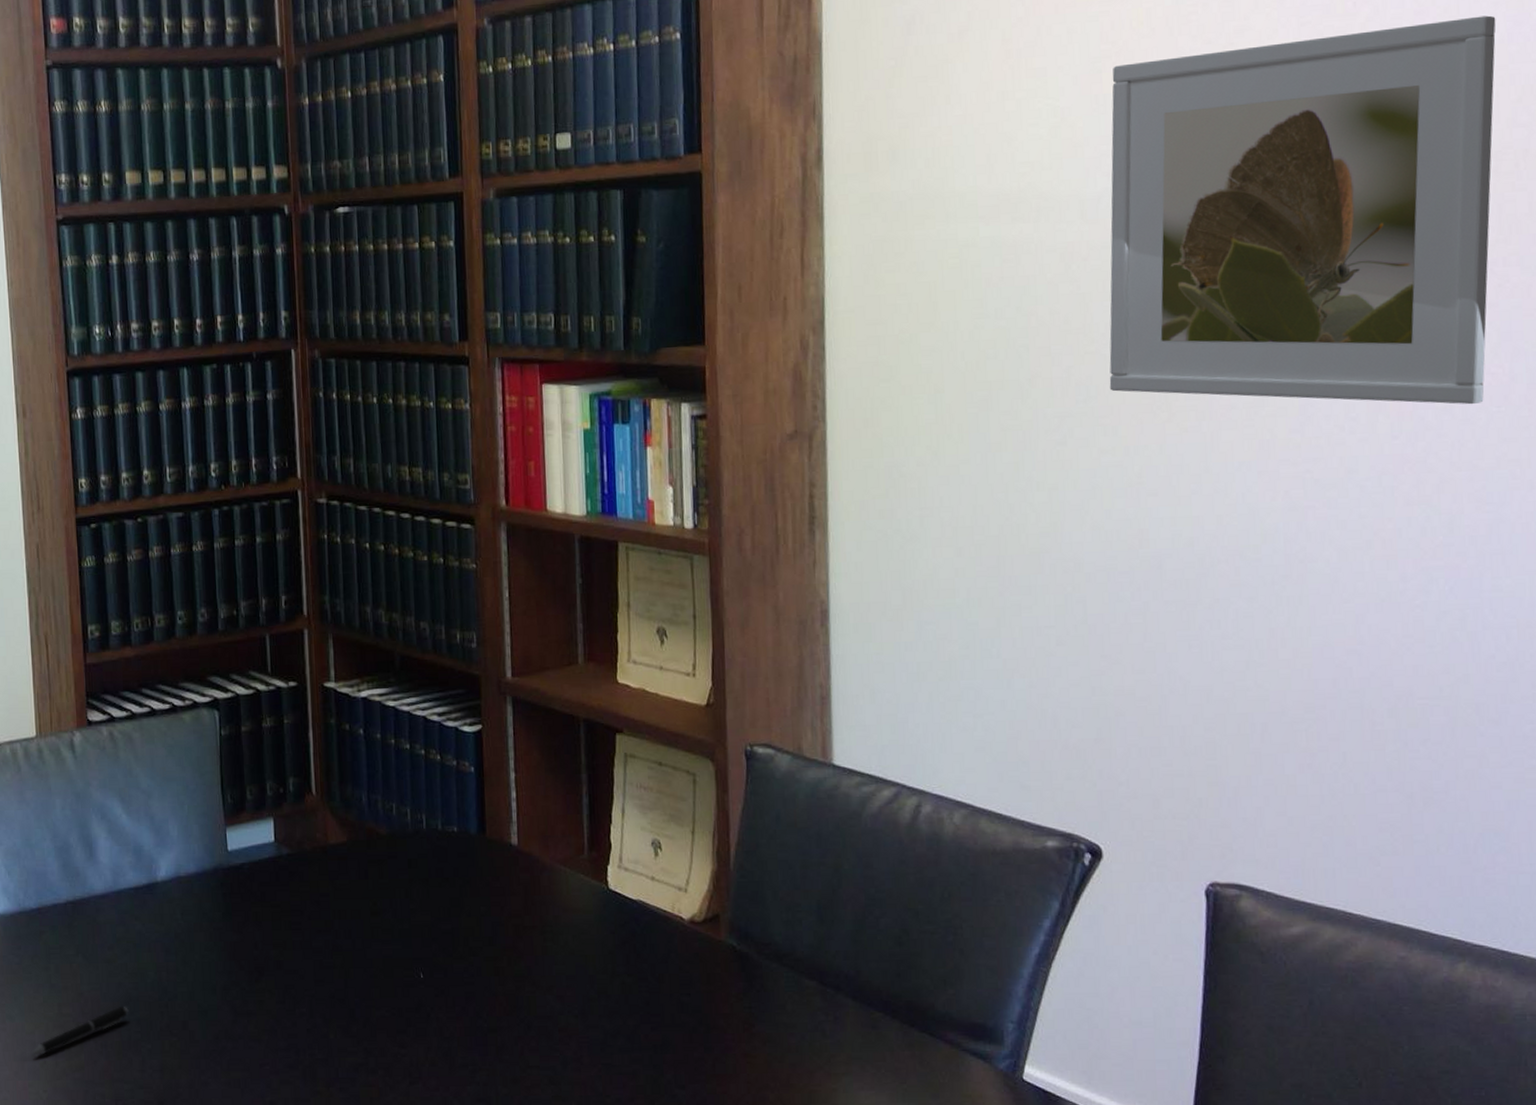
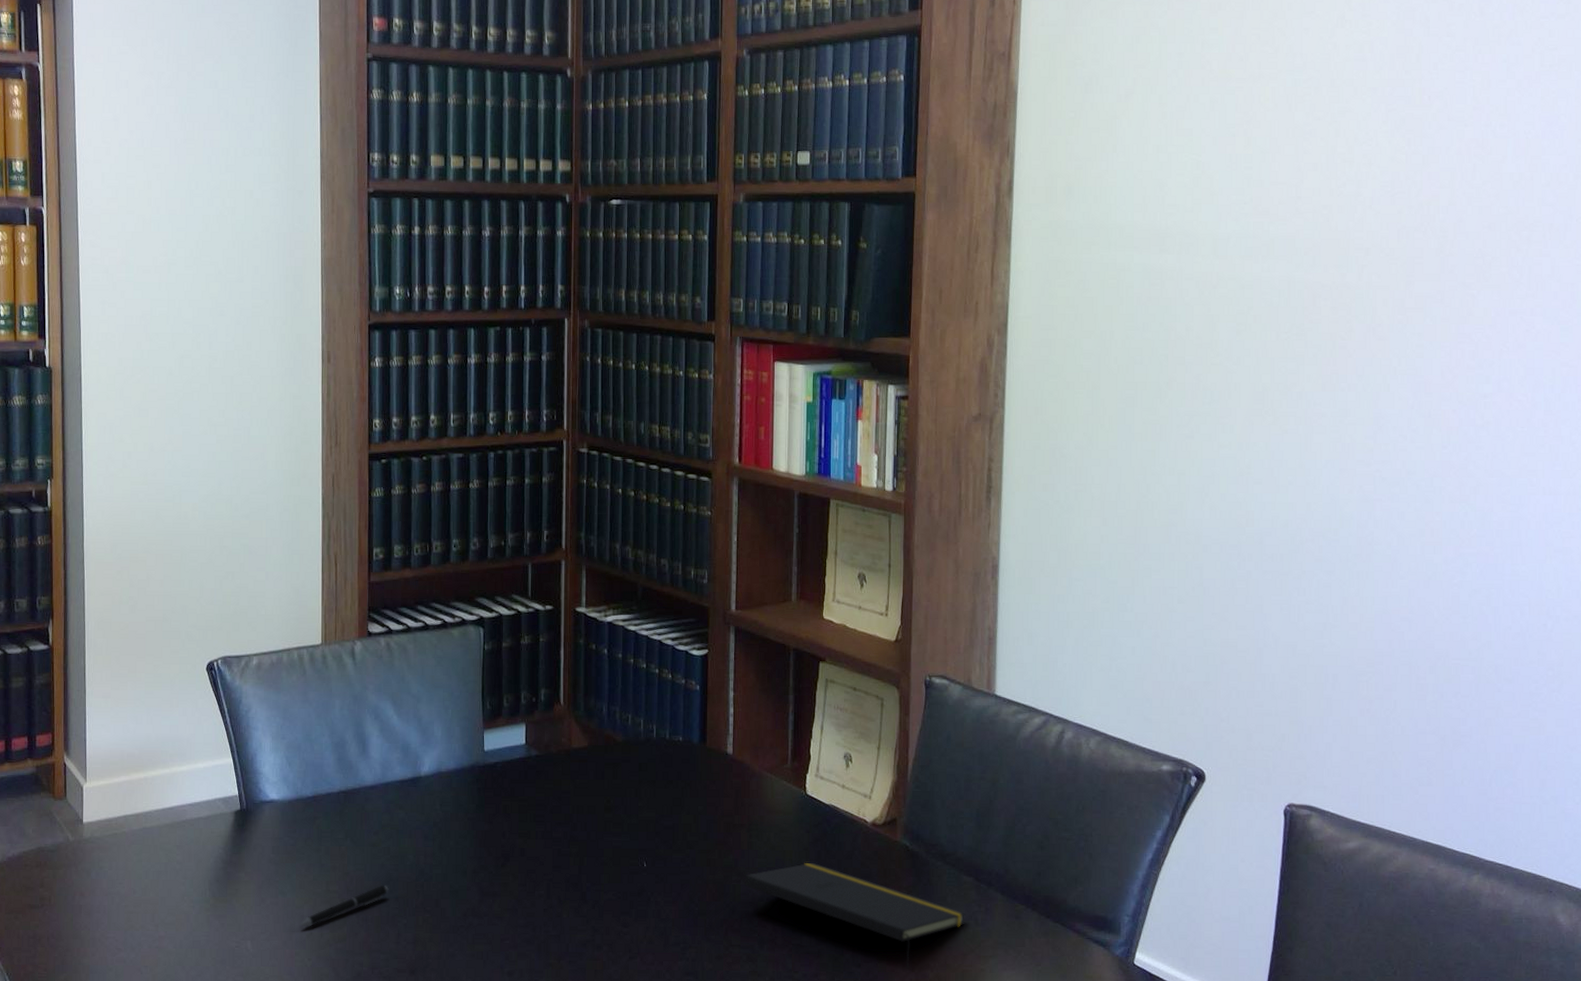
notepad: none [540,968,810,1090] -> present [744,862,966,969]
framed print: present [1109,15,1496,405] -> none [1229,115,1534,425]

